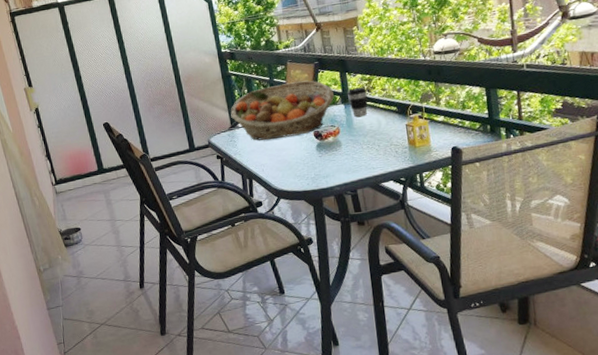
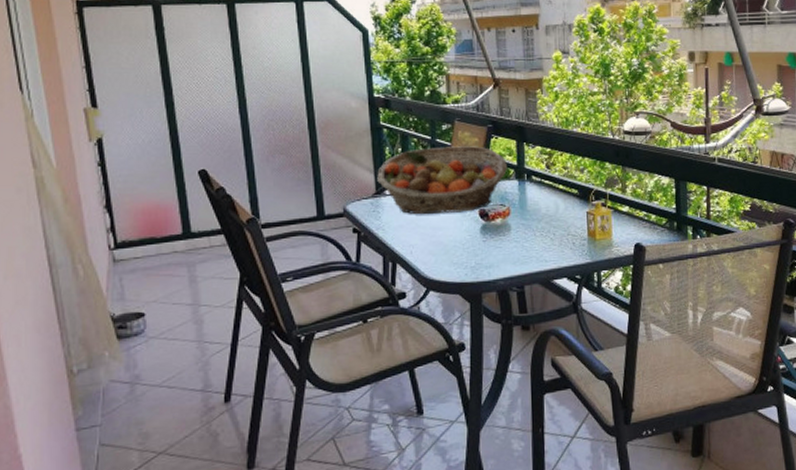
coffee cup: present [346,86,368,118] -> none [522,161,547,198]

